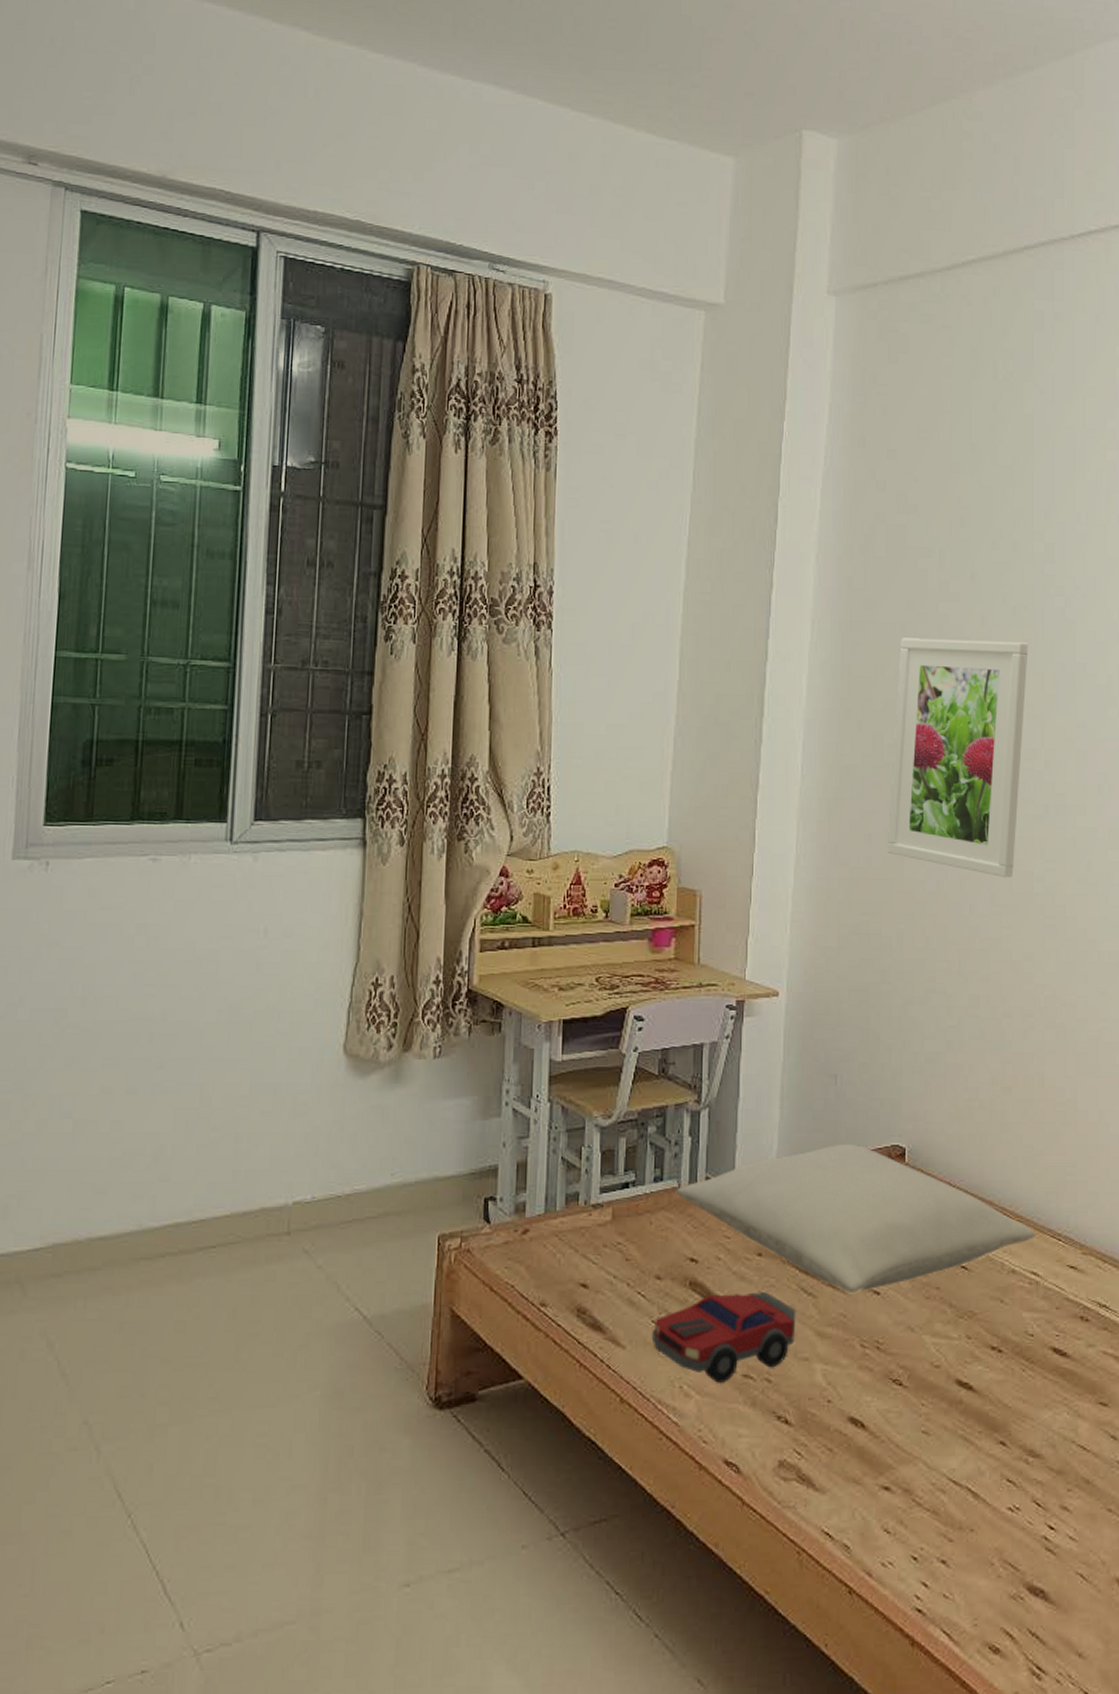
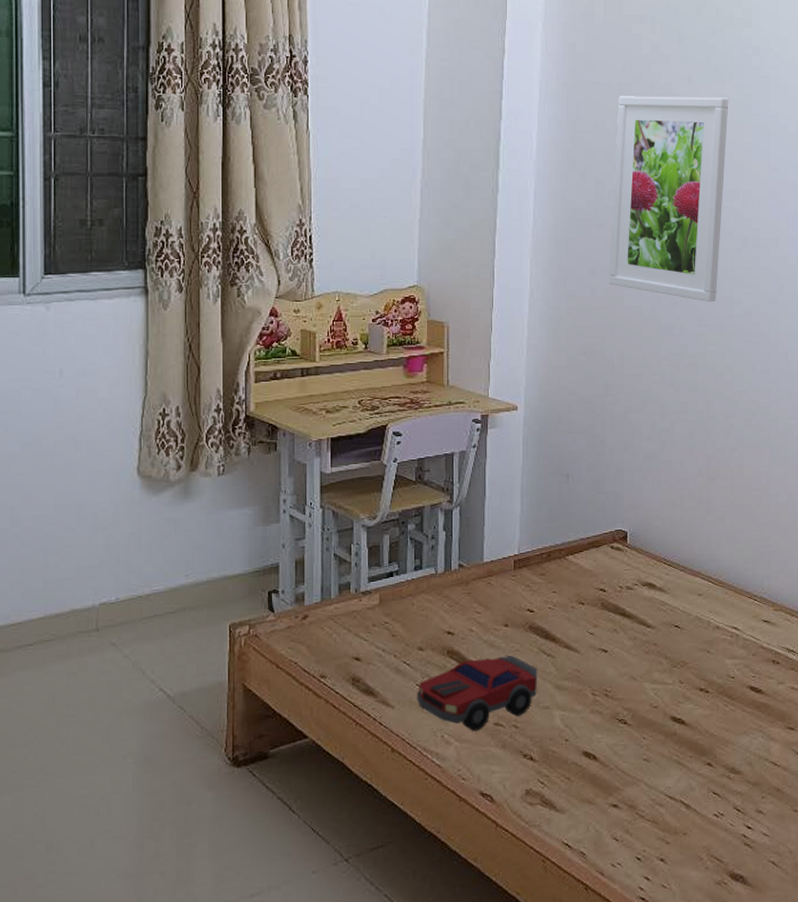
pillow: present [677,1143,1035,1294] -> none [434,530,735,653]

